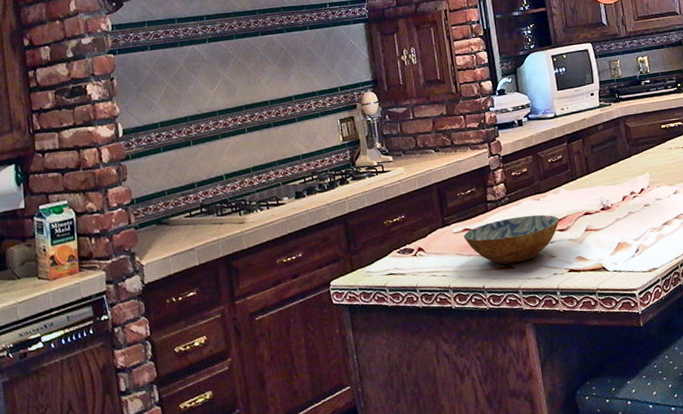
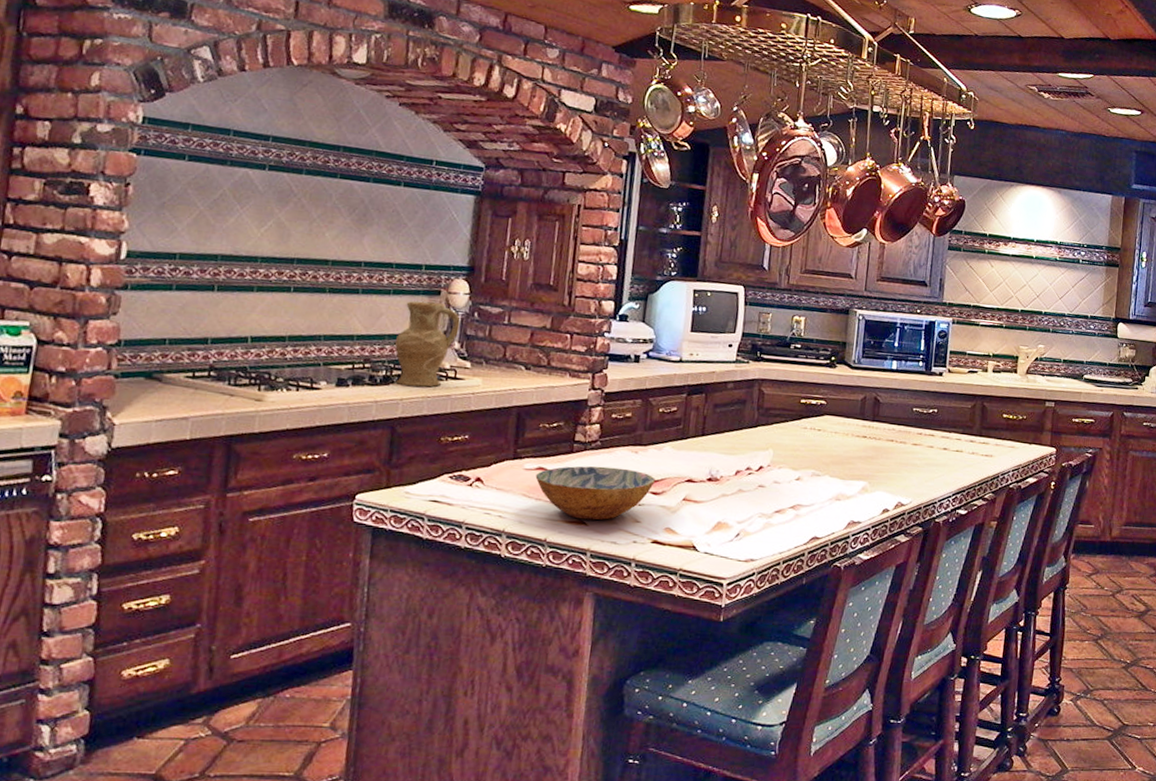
vase: none [331,114,377,187] -> present [394,301,461,387]

